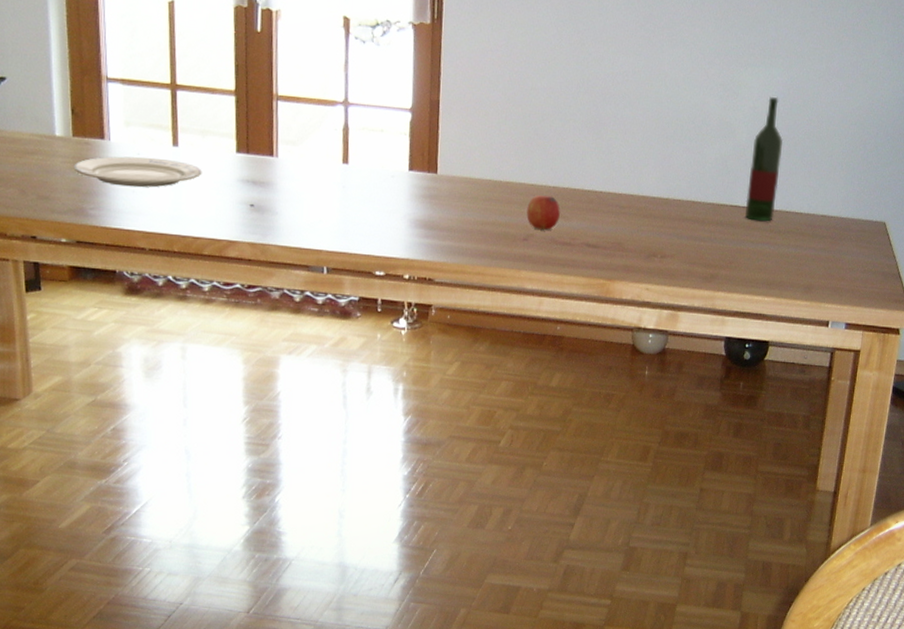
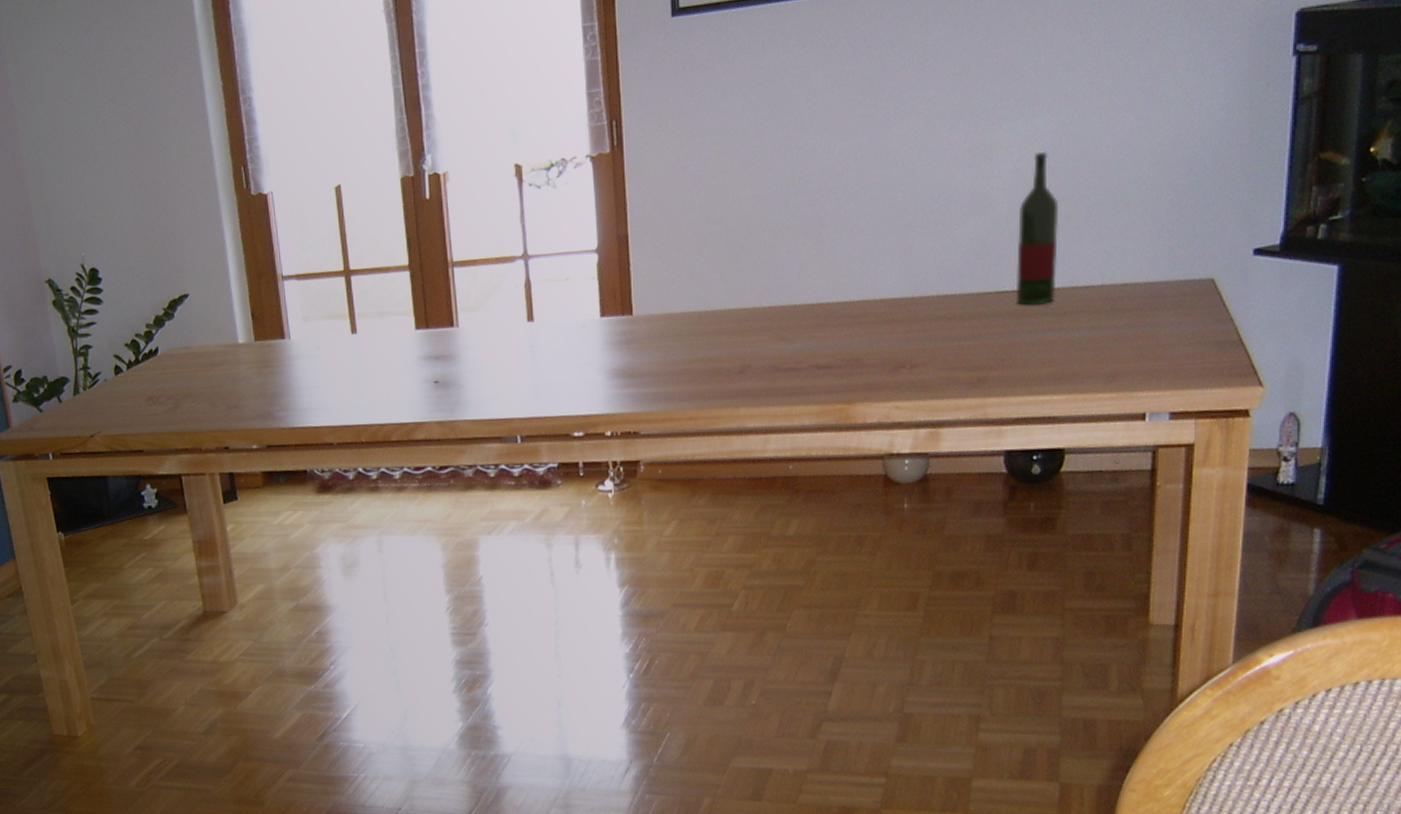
plate: present [73,156,202,187] -> none [258,348,383,384]
fruit: present [526,194,560,230] -> none [740,317,780,358]

